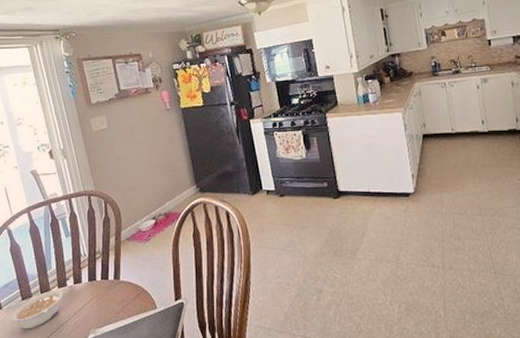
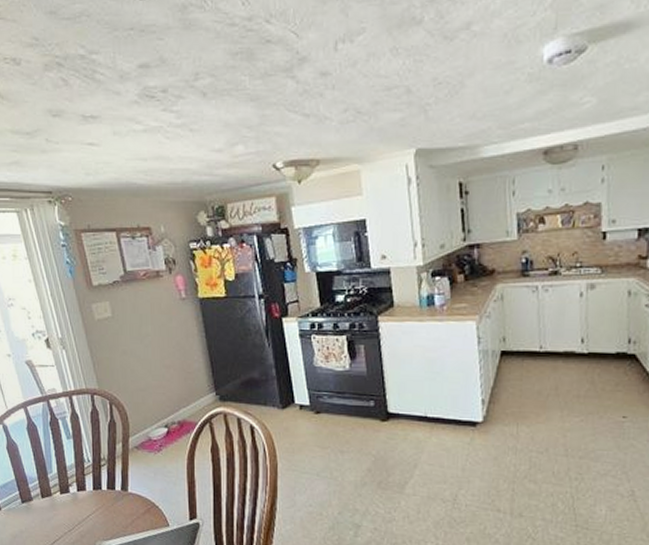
legume: present [10,290,64,330] -> none [10,495,67,535]

